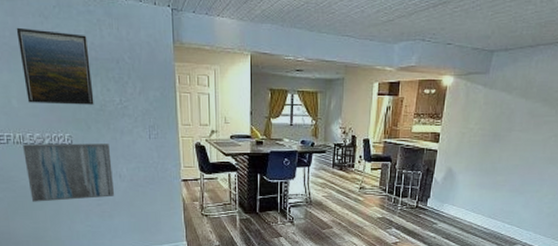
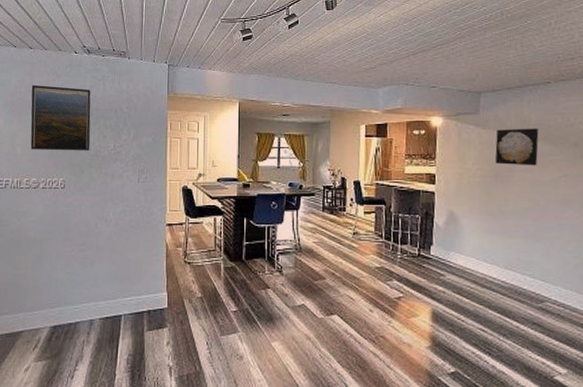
wall art: present [23,143,114,202] -> none [17,188,100,247]
wall art: none [495,89,541,127] -> present [495,128,539,166]

